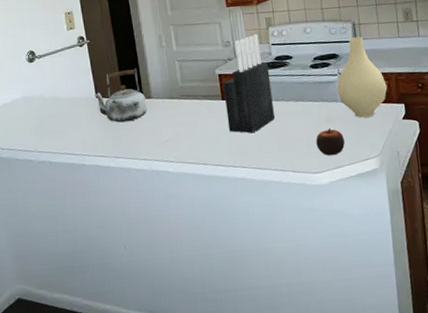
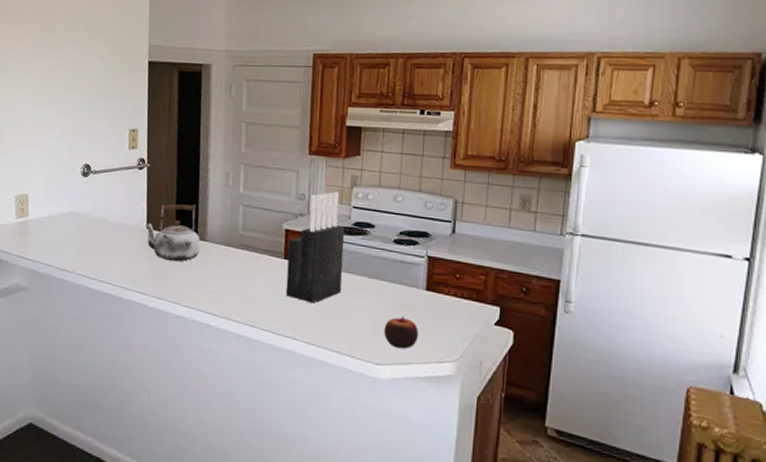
vase: present [336,36,388,118] -> none [420,217,483,314]

